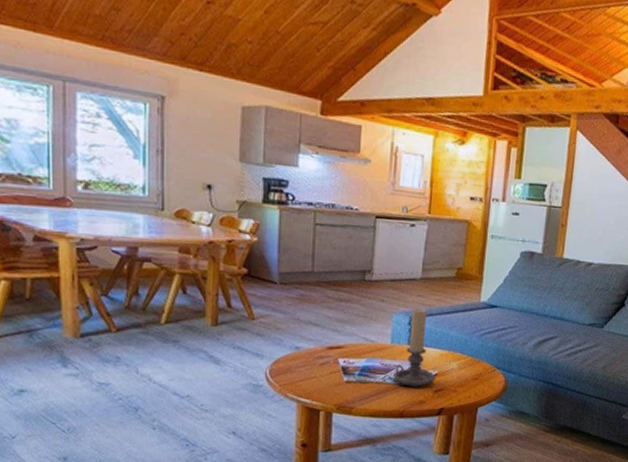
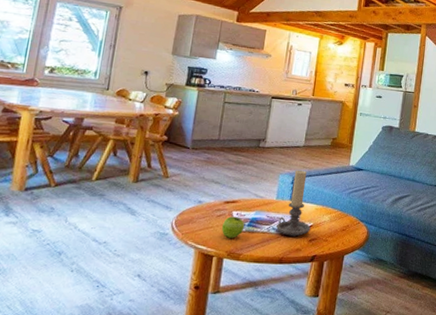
fruit: none [327,364,355,390] -> present [222,216,245,238]

